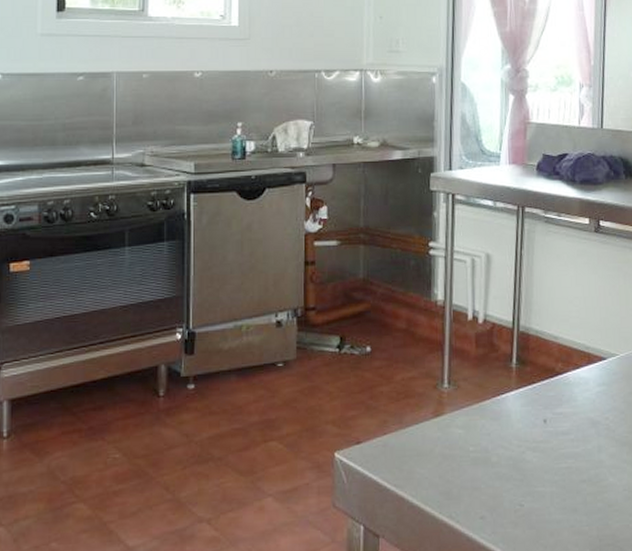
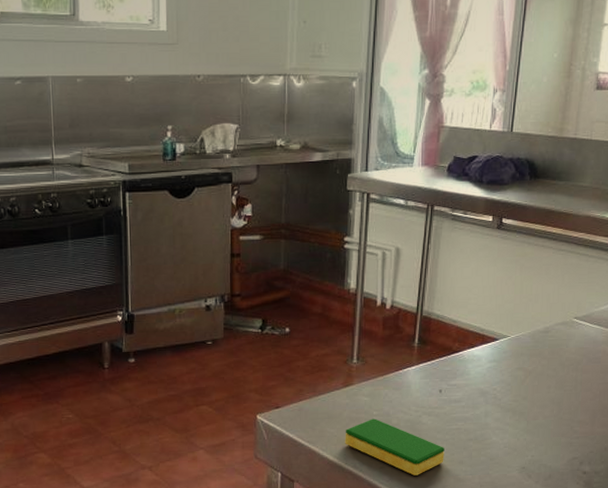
dish sponge: none [437,455,555,528] -> present [345,418,444,476]

